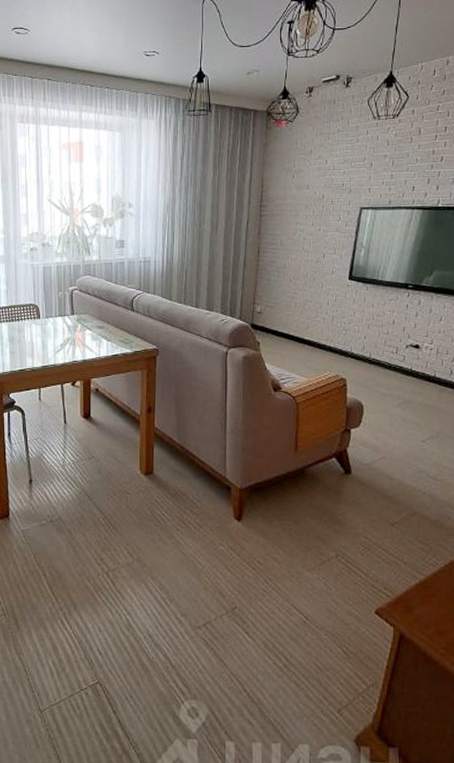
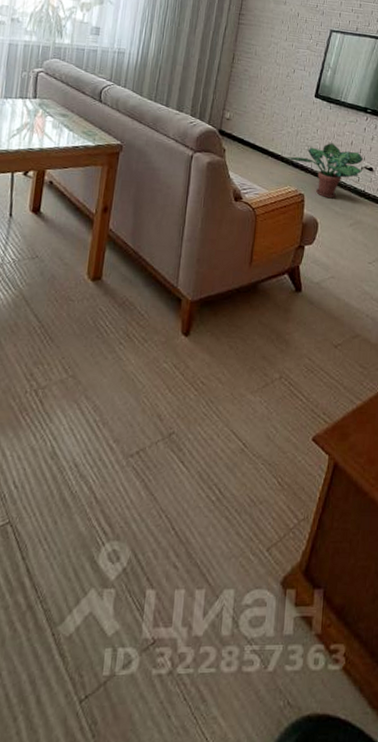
potted plant: none [322,324,409,380] -> present [285,143,364,199]

